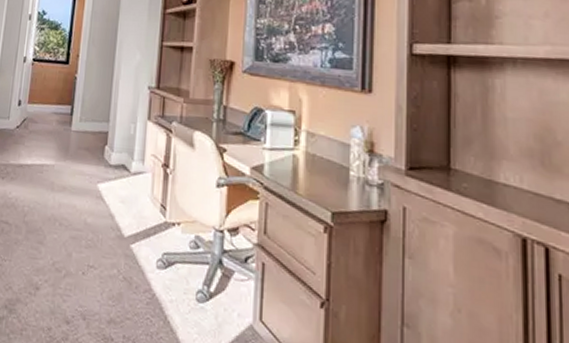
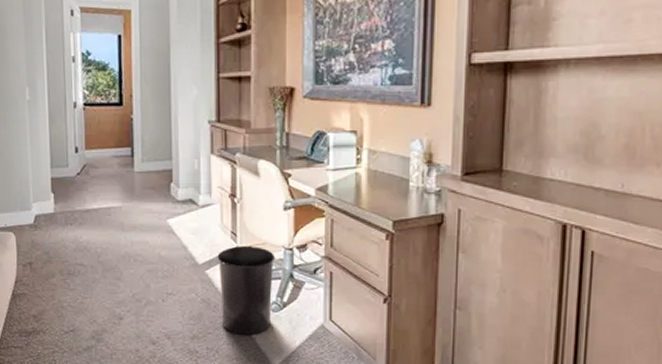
waste bin: none [142,221,204,328] -> present [217,246,274,335]

